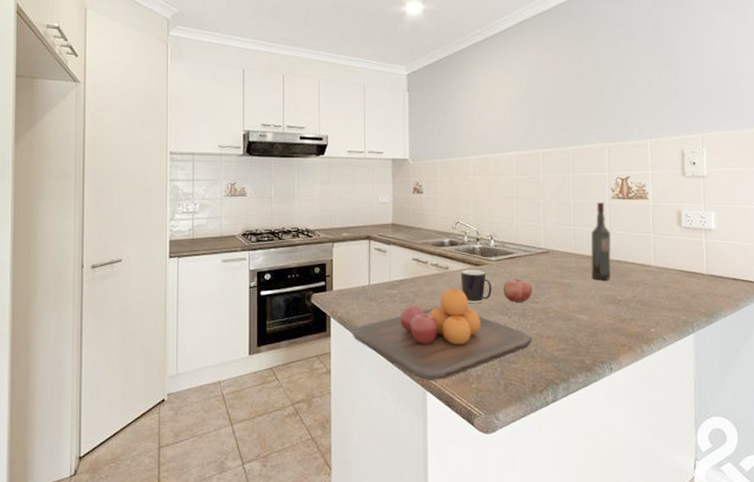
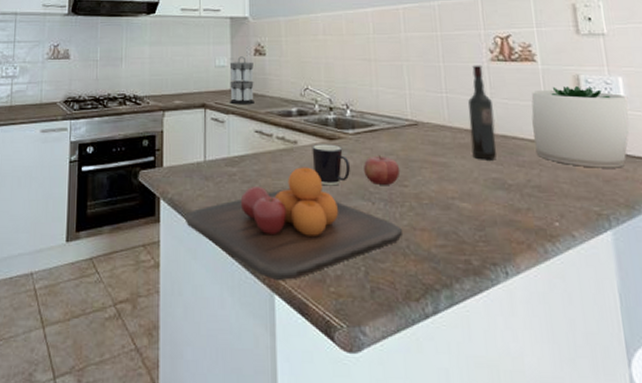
spice rack: none [391,194,413,237] -> present [229,56,254,105]
planter: none [641,220,717,286] -> present [531,86,629,168]

